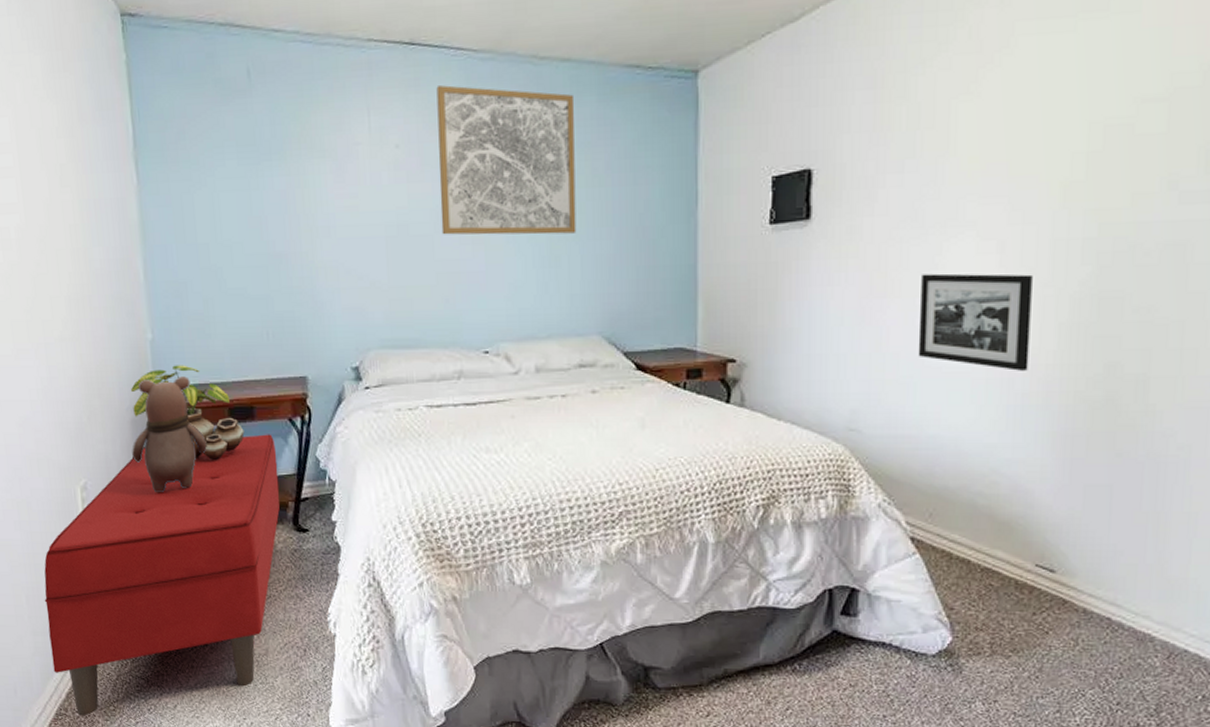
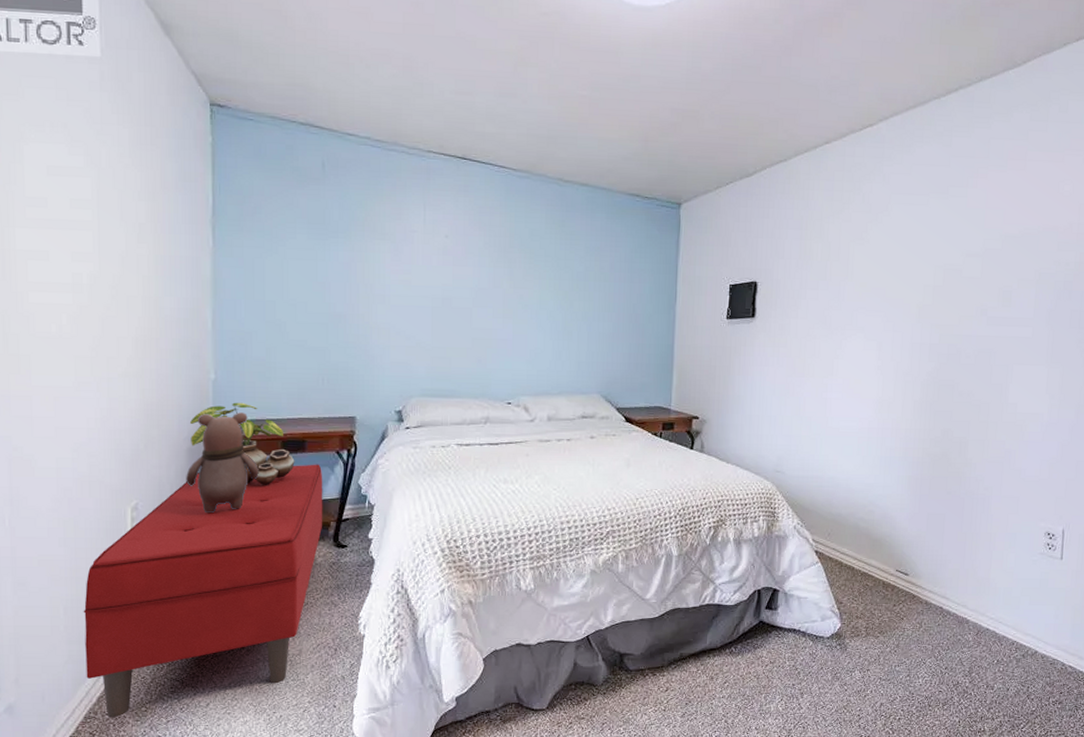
wall art: present [436,85,577,235] -> none [479,193,588,315]
picture frame: present [918,273,1033,371] -> none [824,361,899,433]

